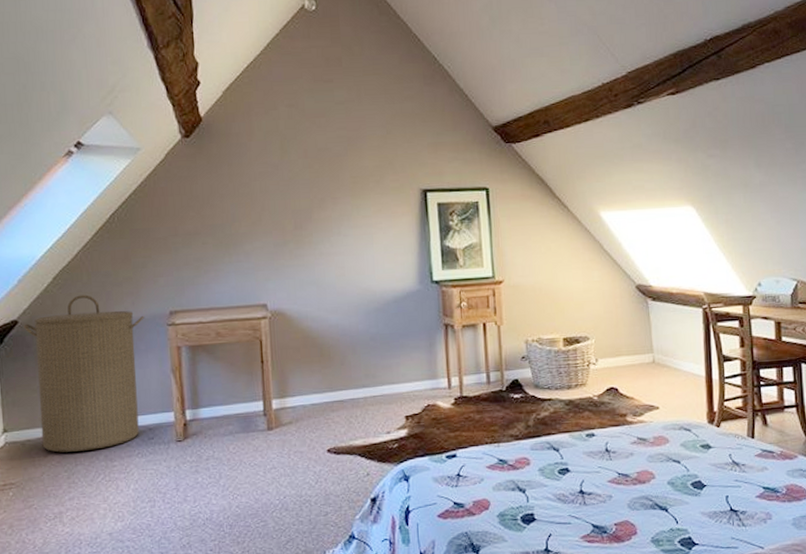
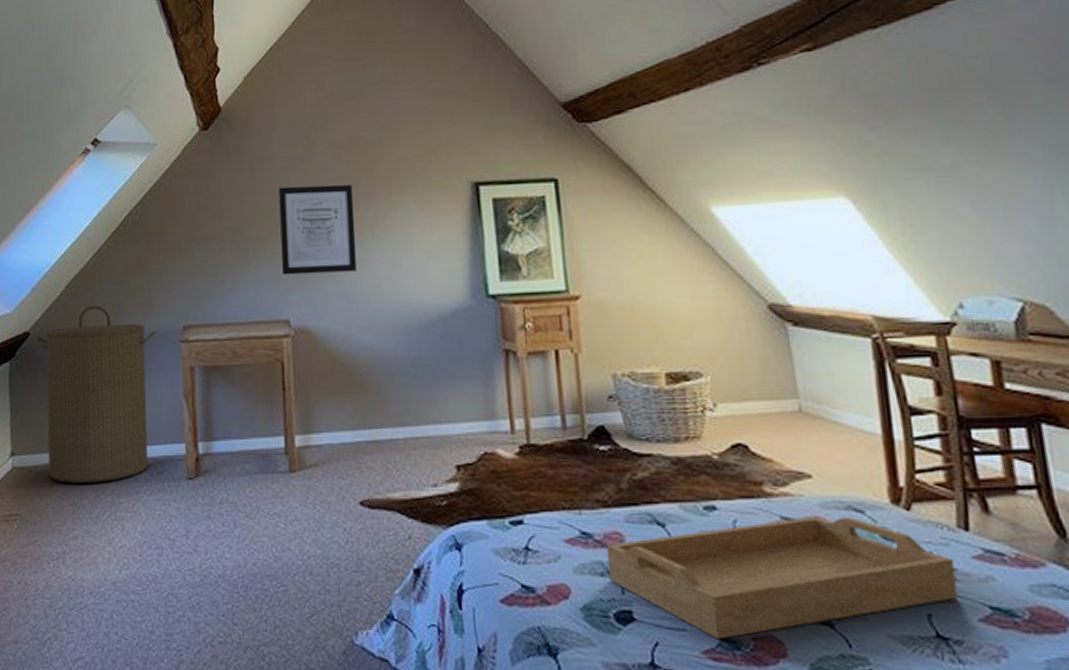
wall art: none [256,189,325,266] -> present [278,184,357,275]
serving tray: none [517,435,745,528] -> present [606,516,958,640]

